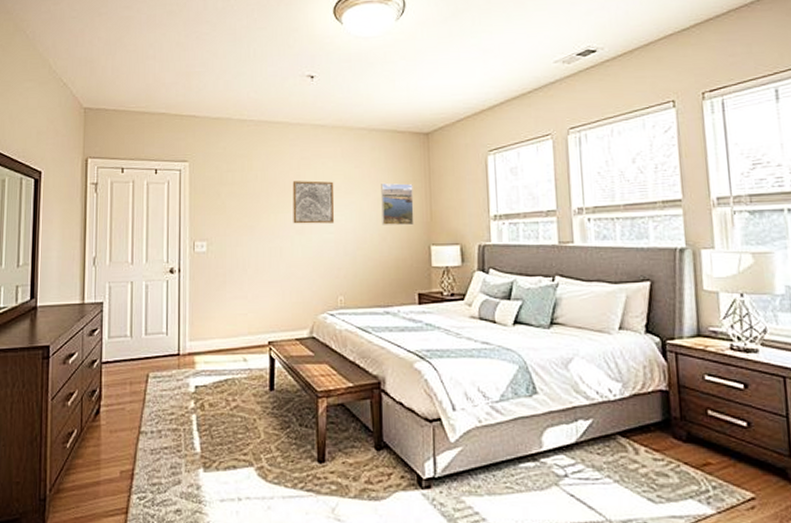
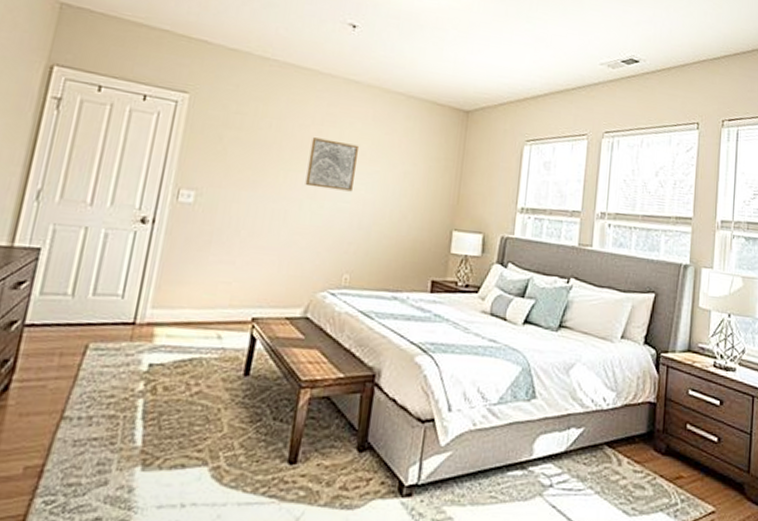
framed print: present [381,183,414,226] -> none [405,157,444,207]

